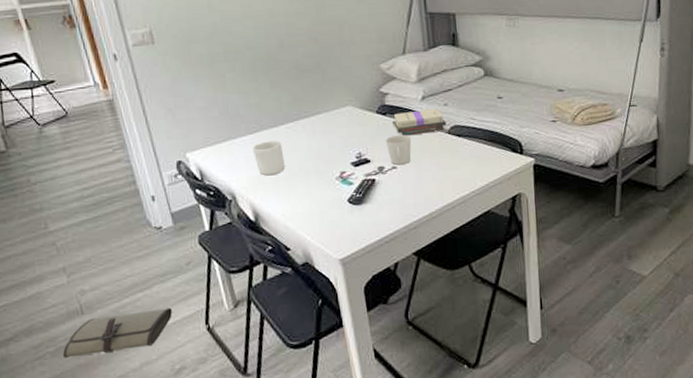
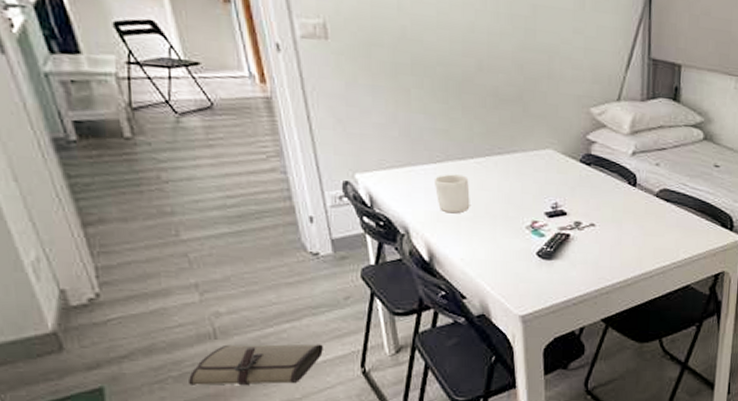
cup: present [385,135,412,165] -> none [586,190,615,223]
books: present [391,109,447,136] -> none [595,165,656,193]

